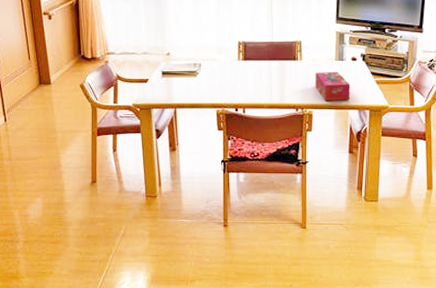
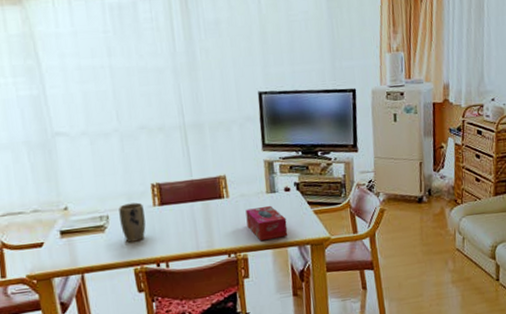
plant pot: none [210,55,230,88] -> present [119,202,146,242]

